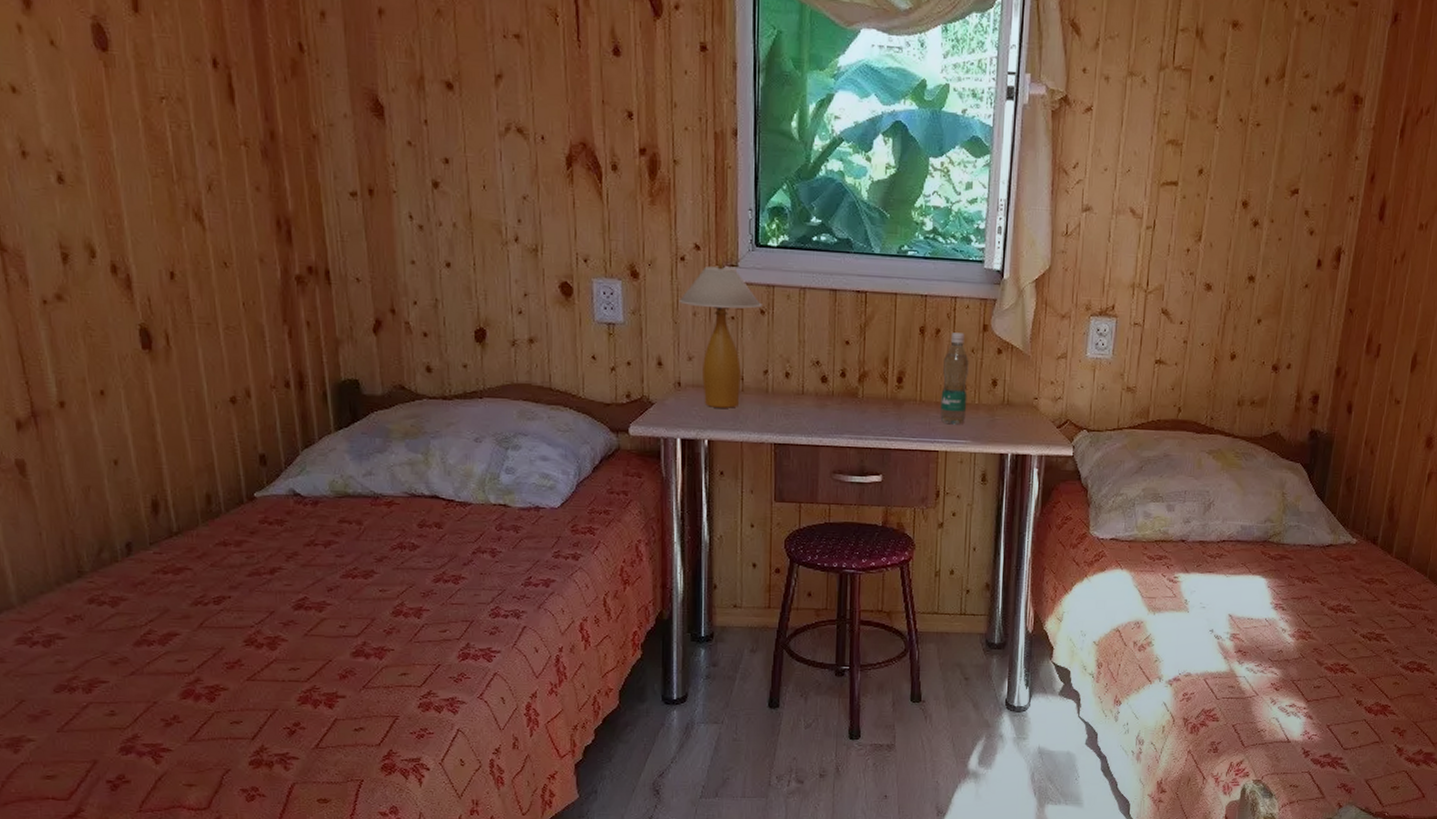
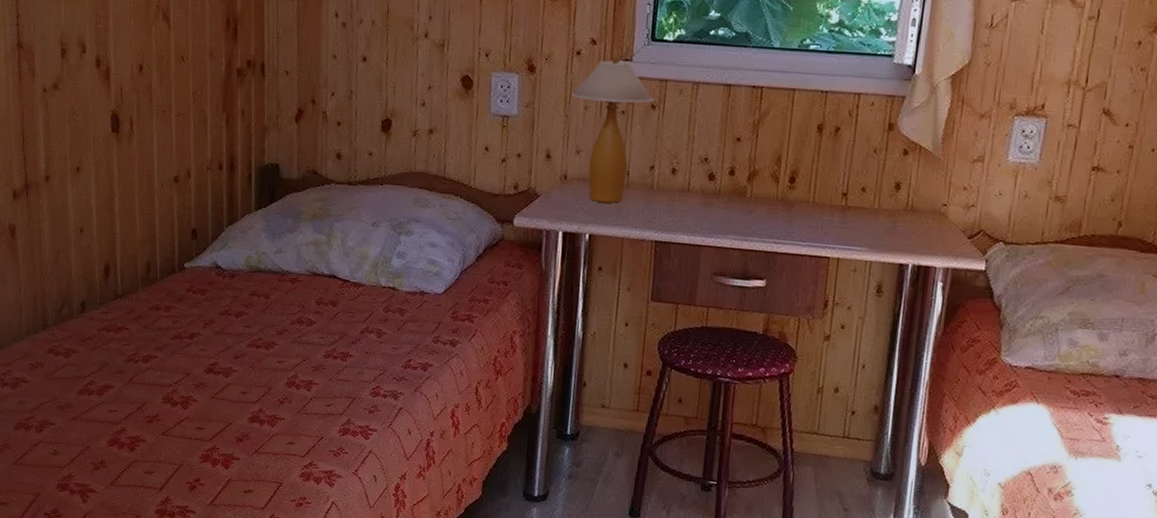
bottle: present [940,332,969,425] -> none [834,131,871,231]

